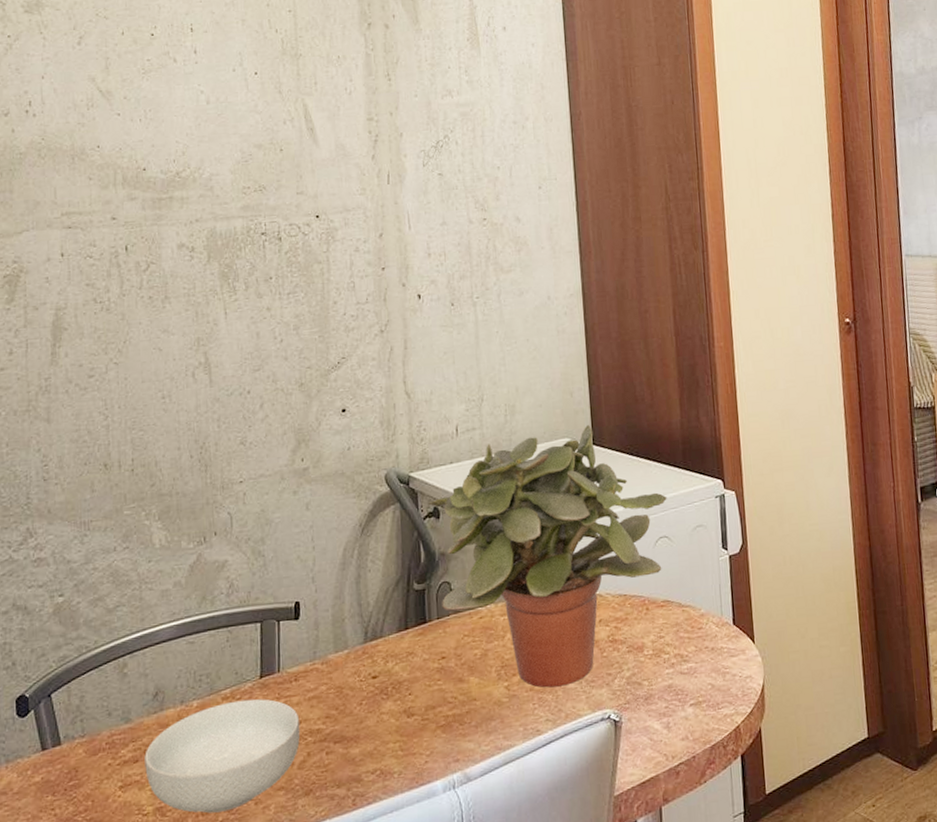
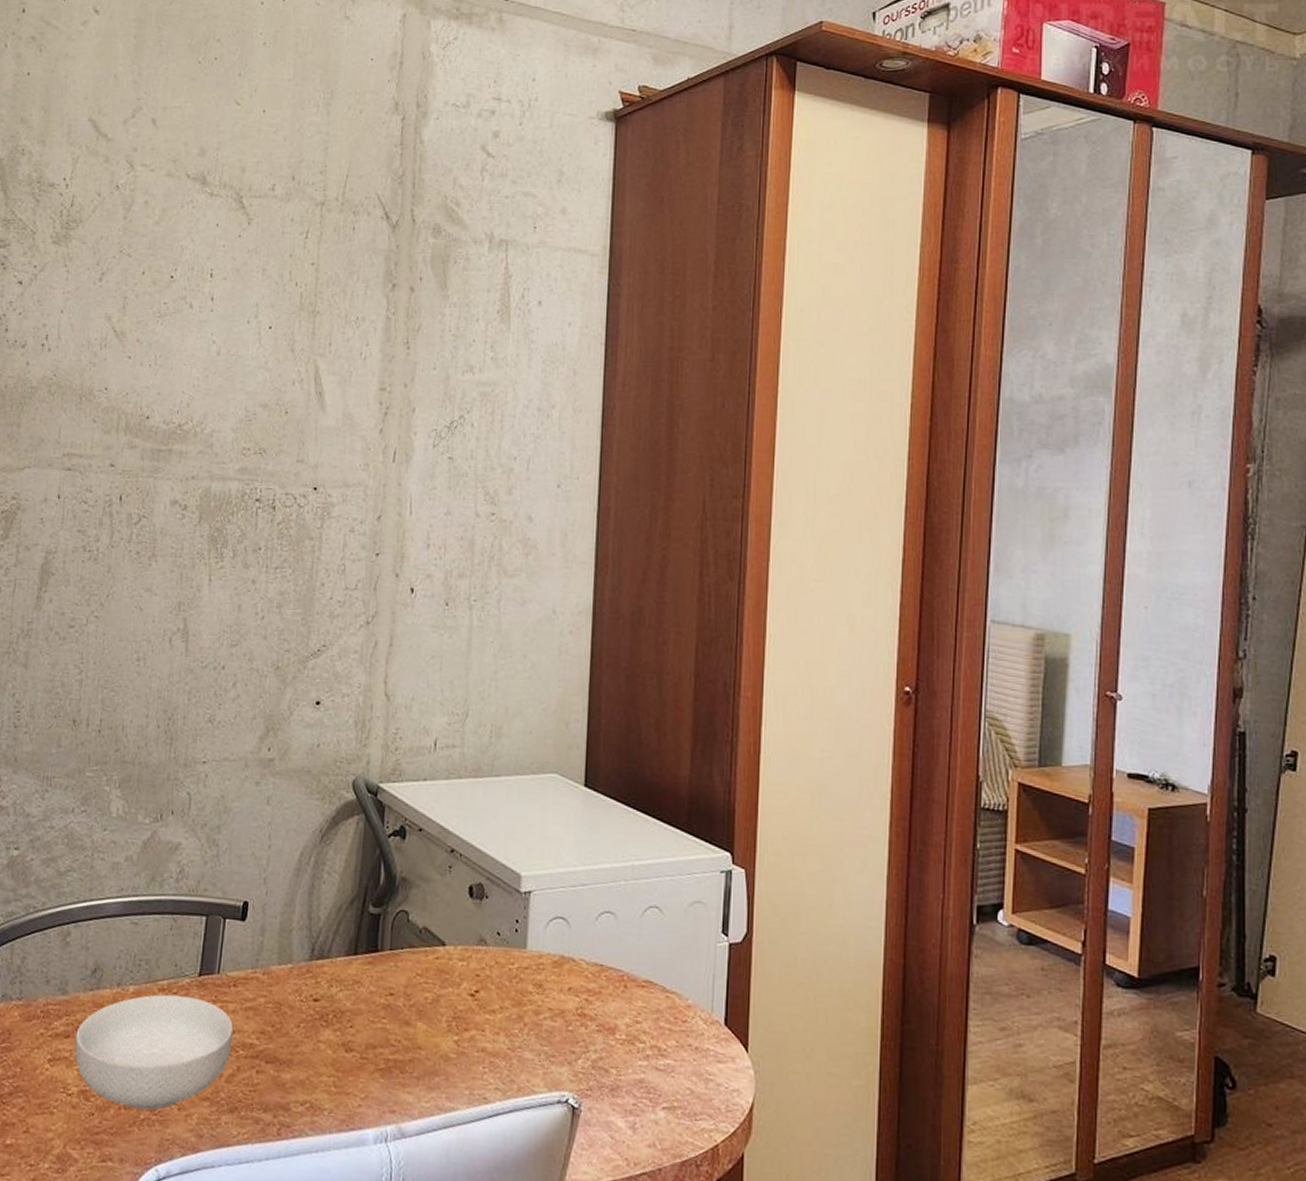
potted plant: present [428,425,667,688] -> none [394,763,663,1055]

